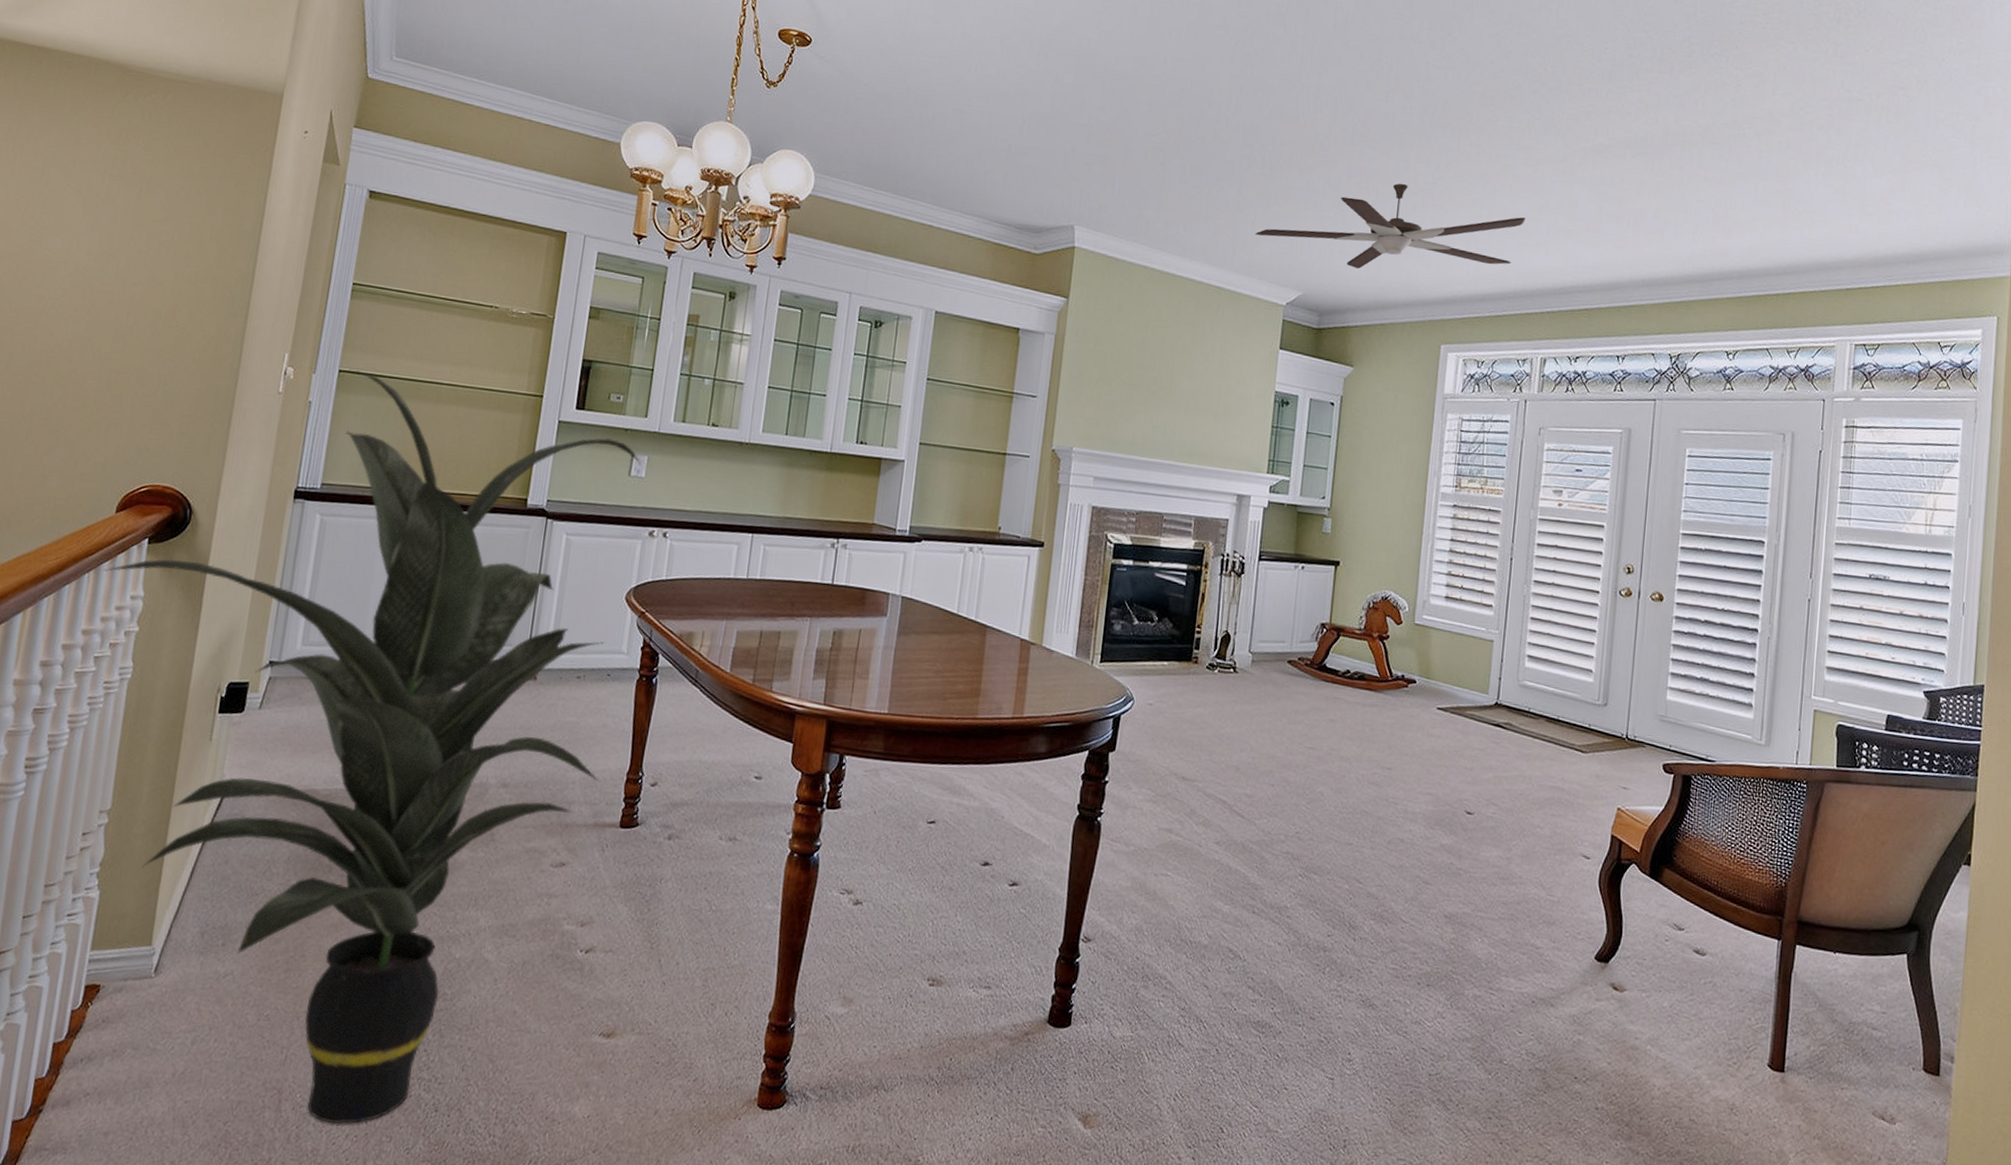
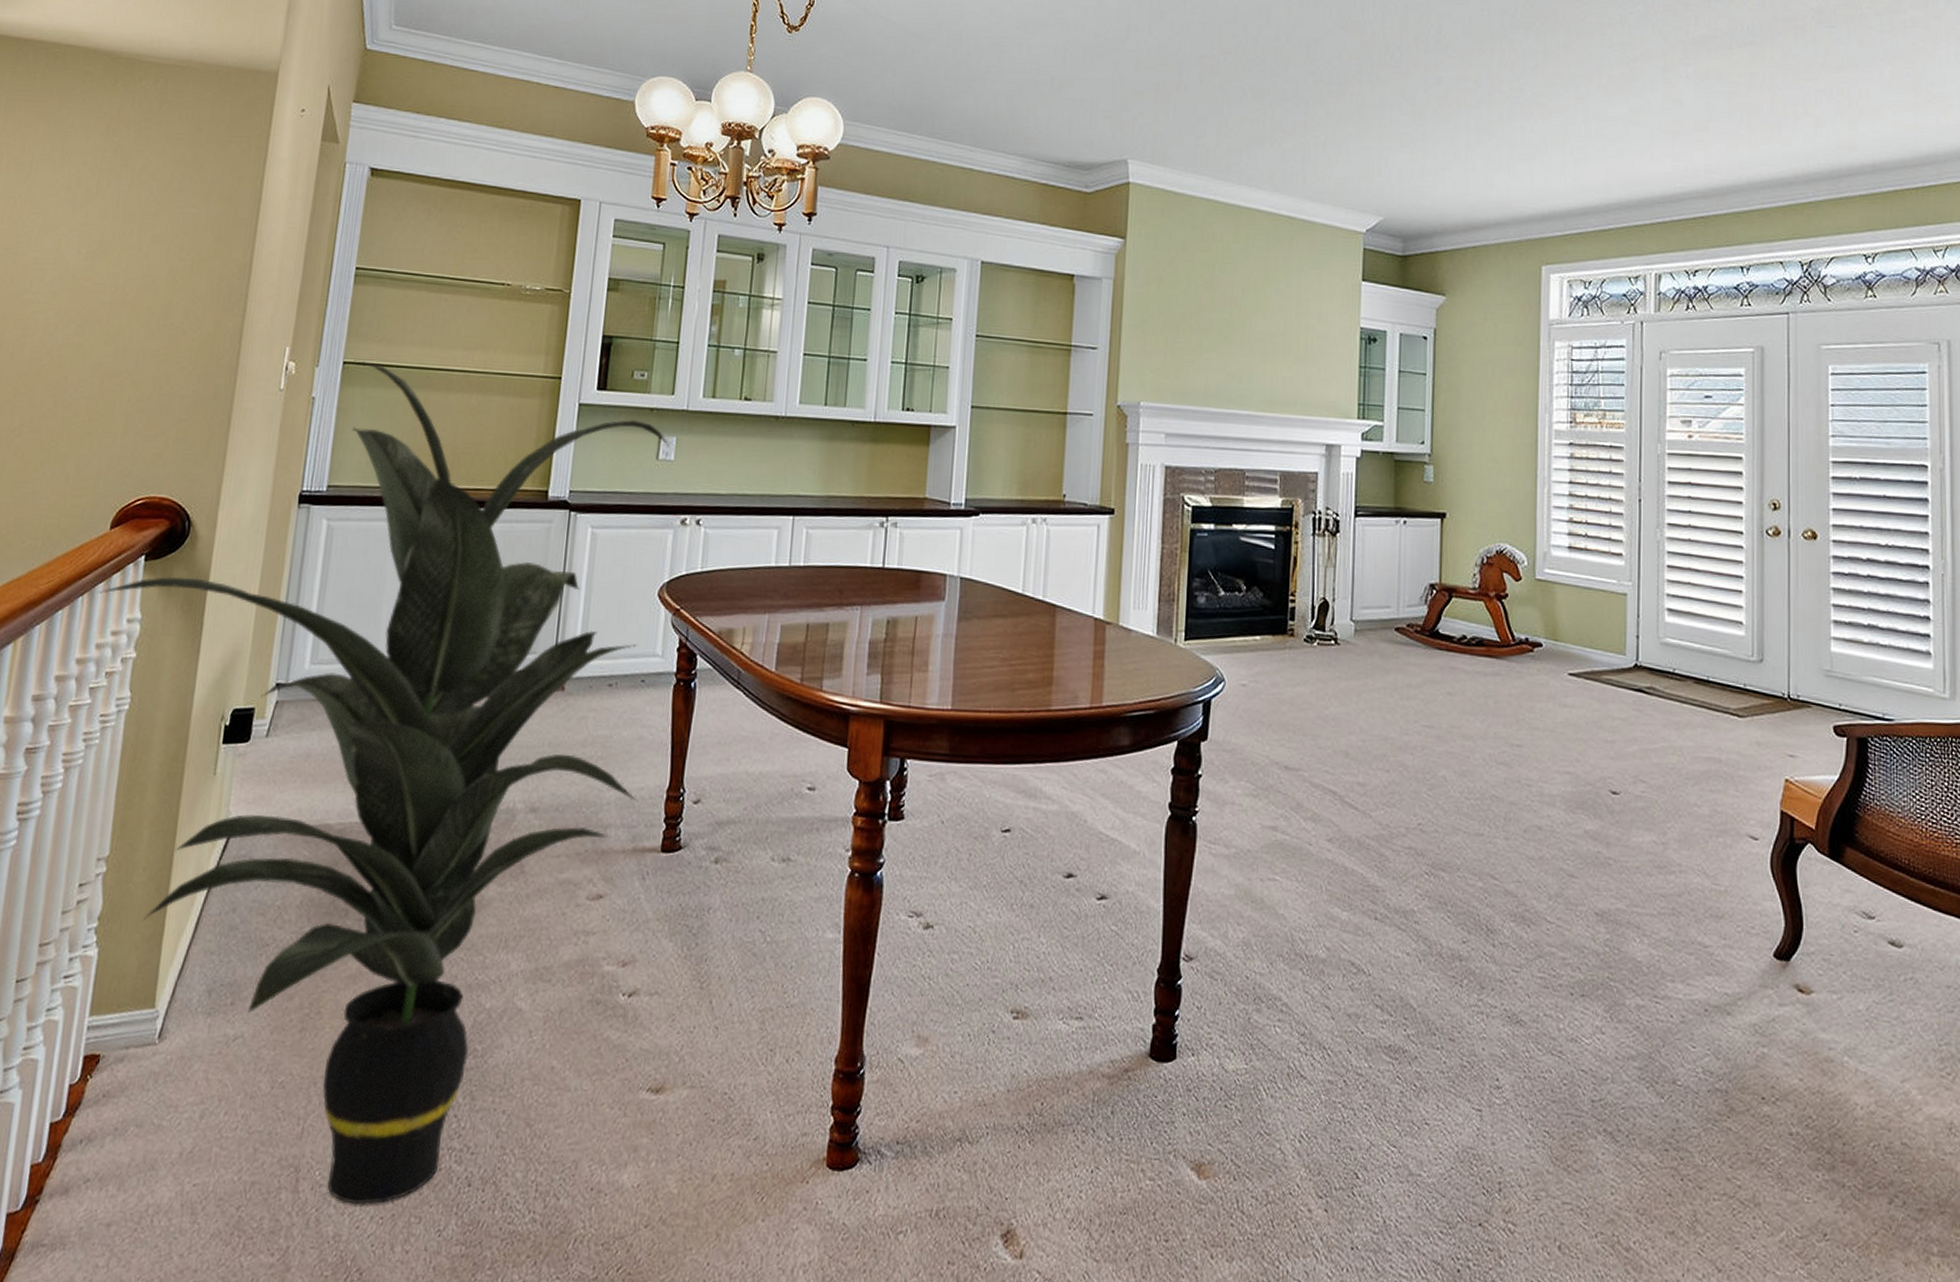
ceiling fan: present [1255,183,1526,269] -> none [1326,91,1626,188]

